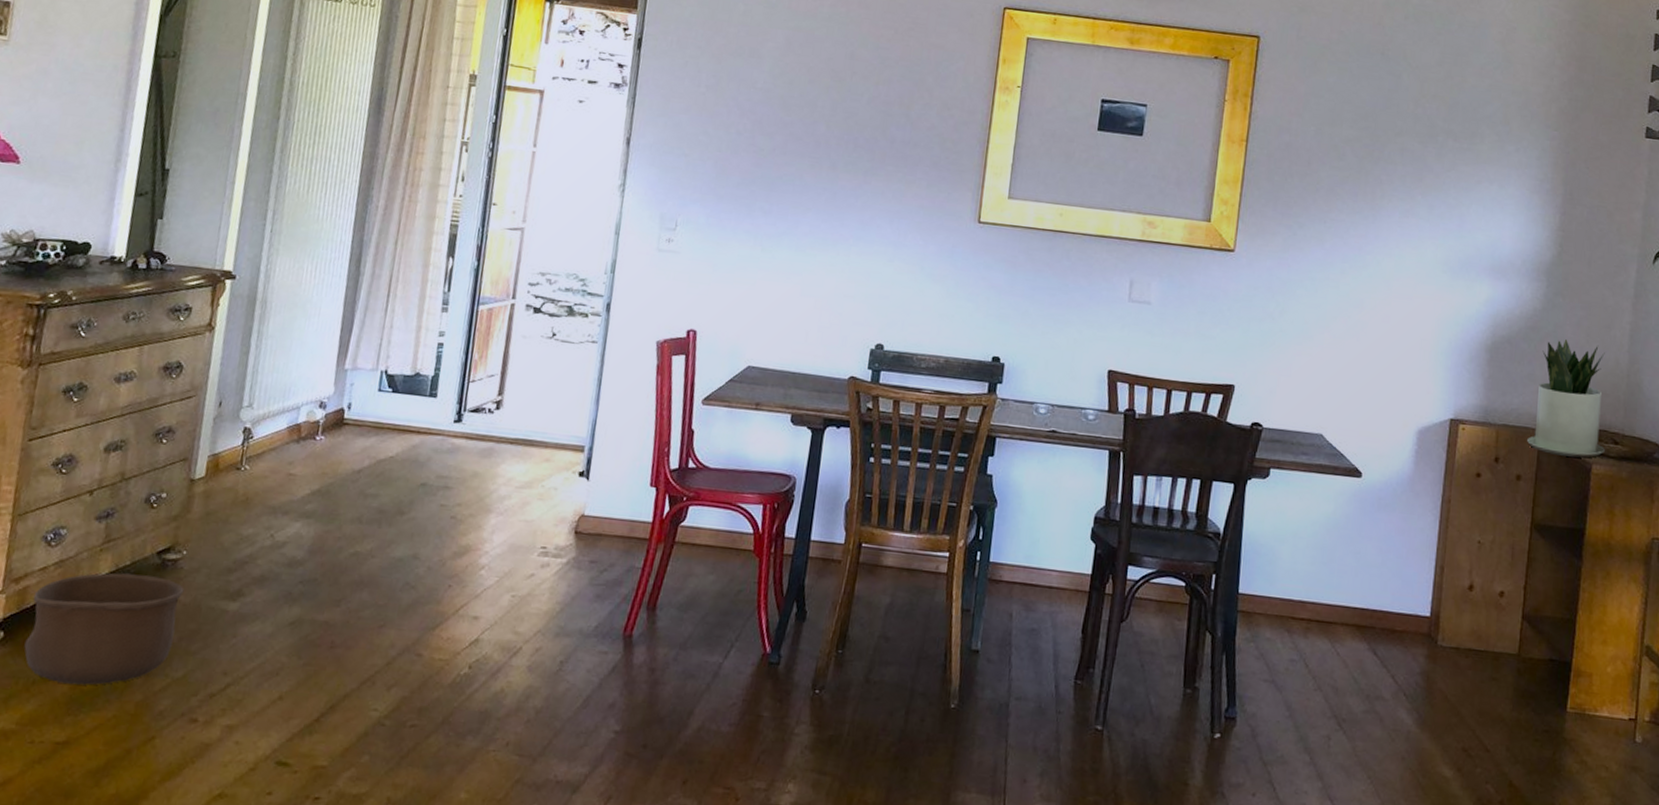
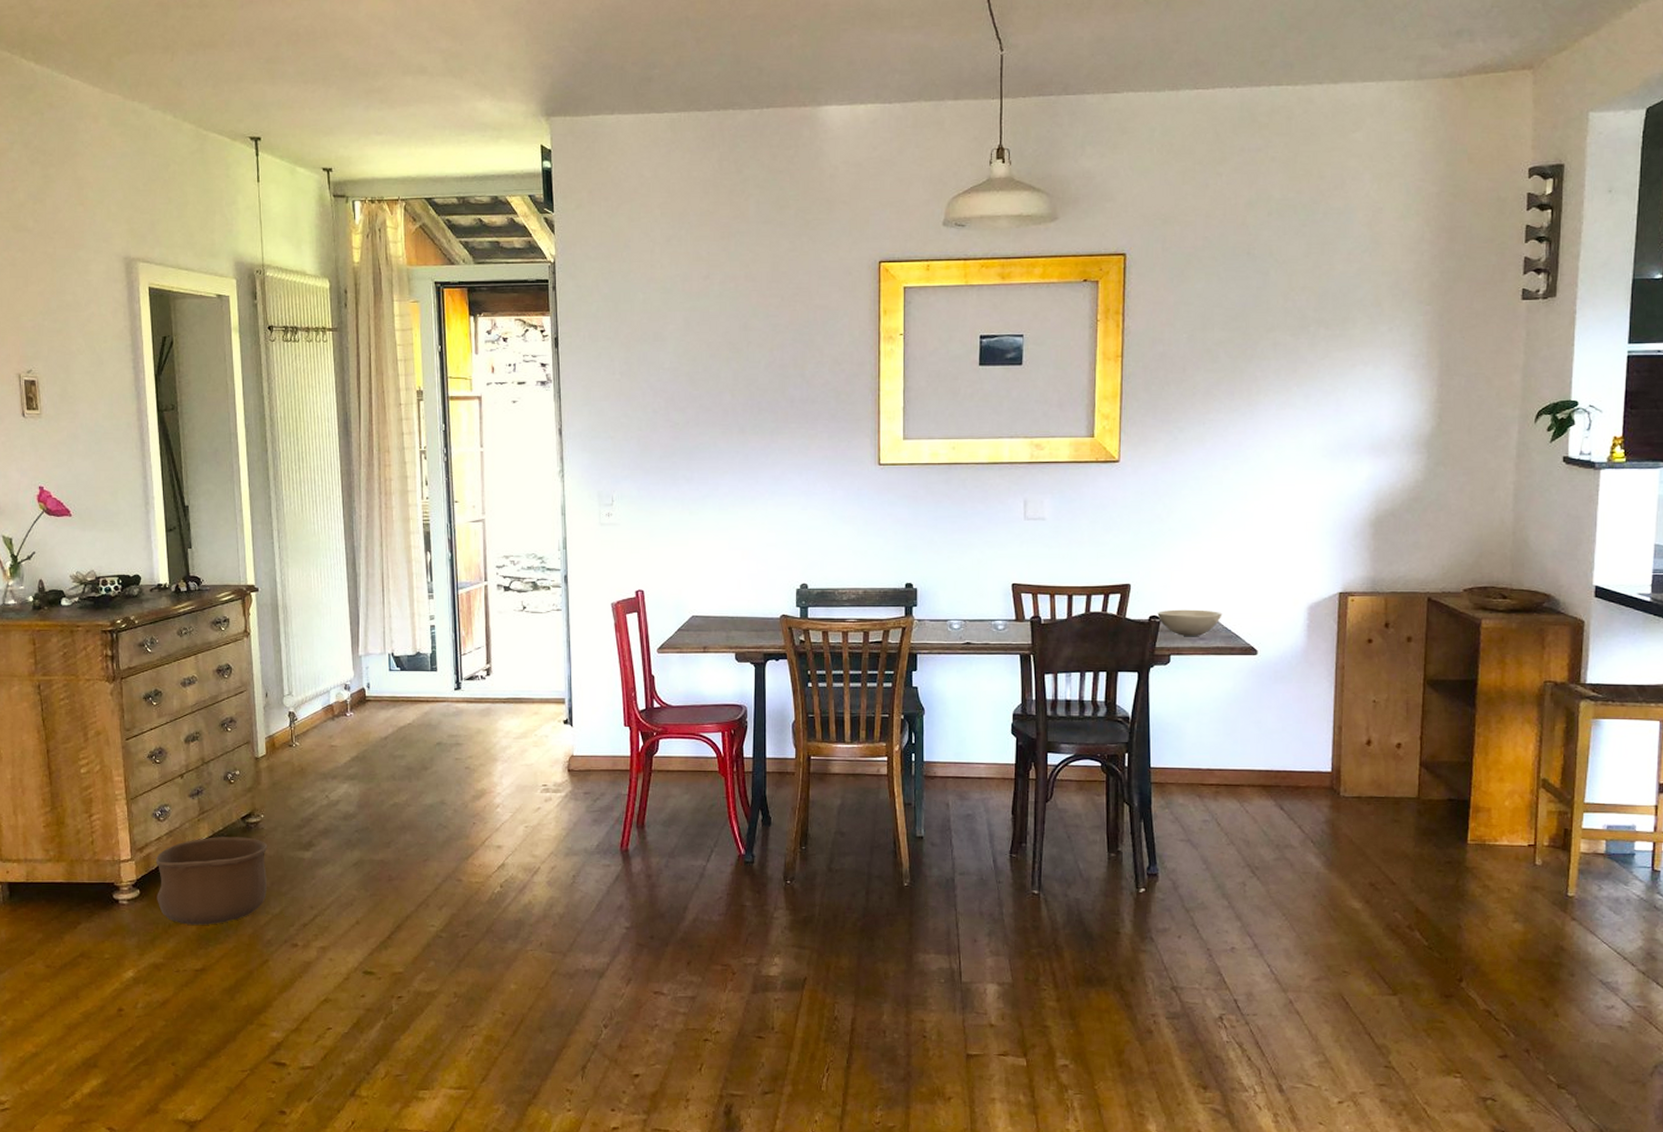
soup bowl: none [1260,418,1329,451] -> present [1157,609,1223,636]
planter: present [1527,339,1606,458] -> none [1416,506,1495,616]

